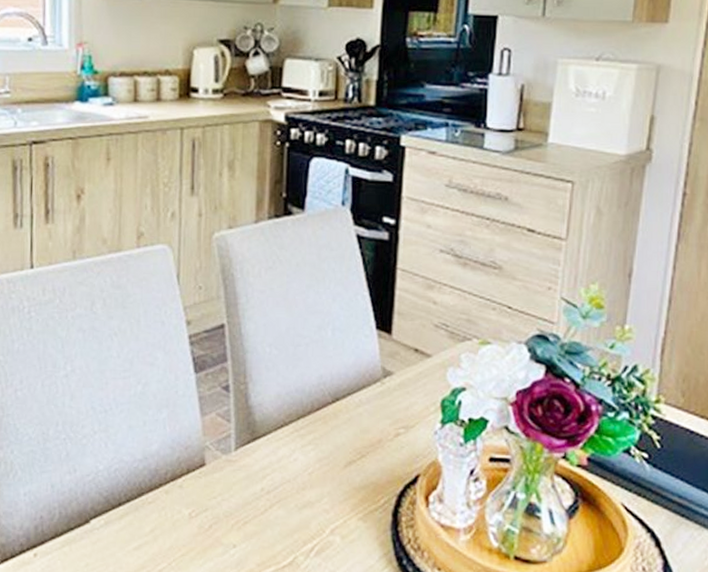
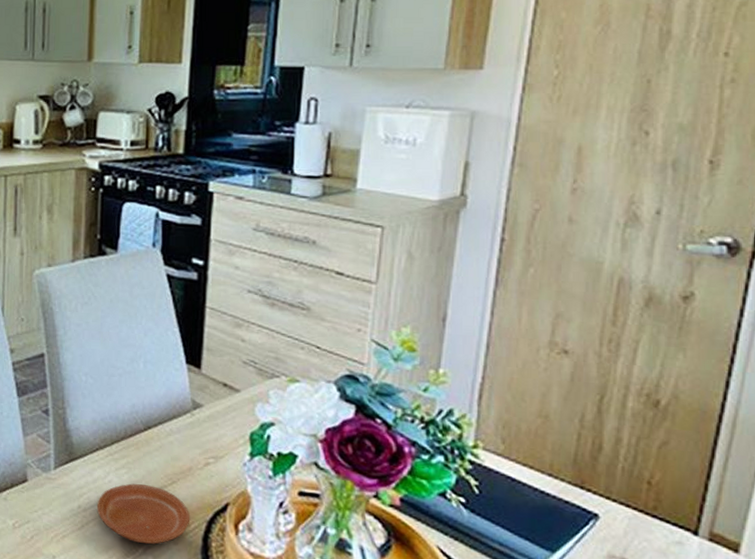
plate: none [281,460,380,524] -> present [96,483,191,544]

